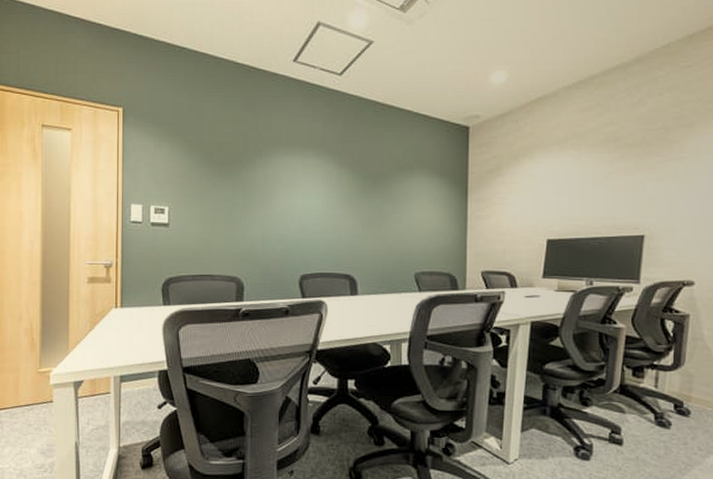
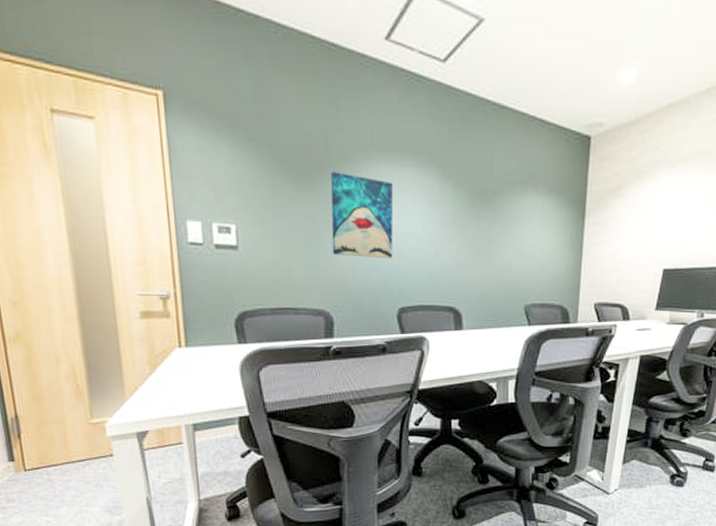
wall art: none [245,163,297,233] -> present [330,172,393,260]

